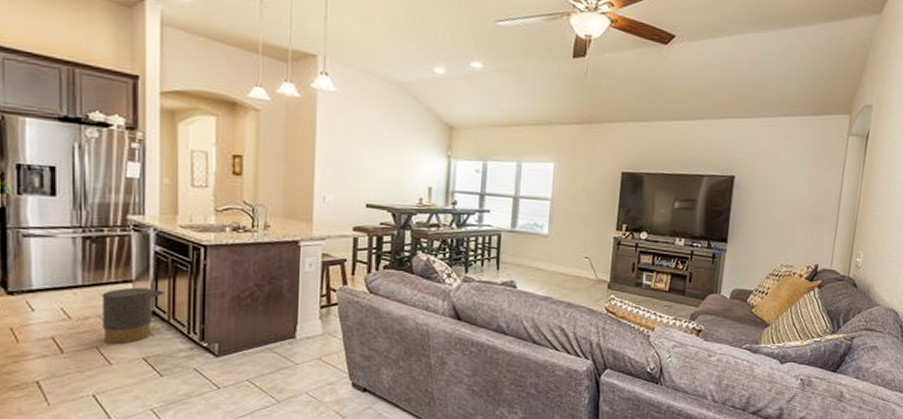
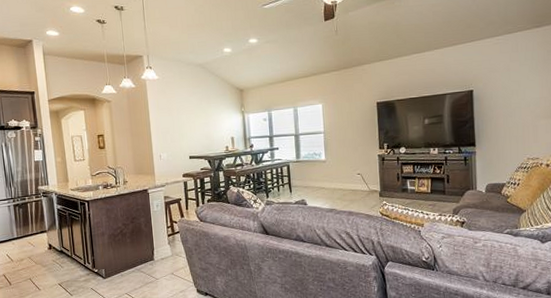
trash can: present [103,287,164,344] -> none [30,235,67,276]

